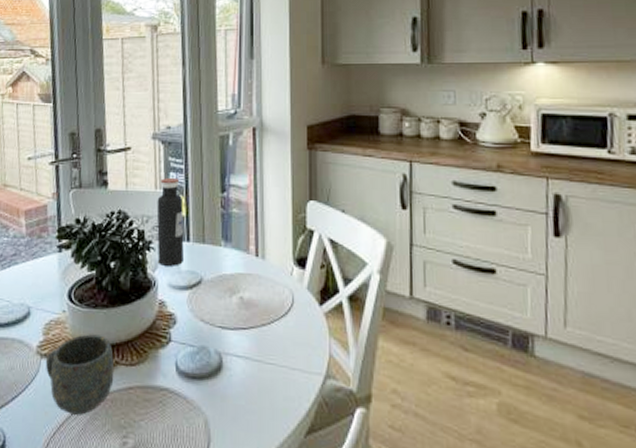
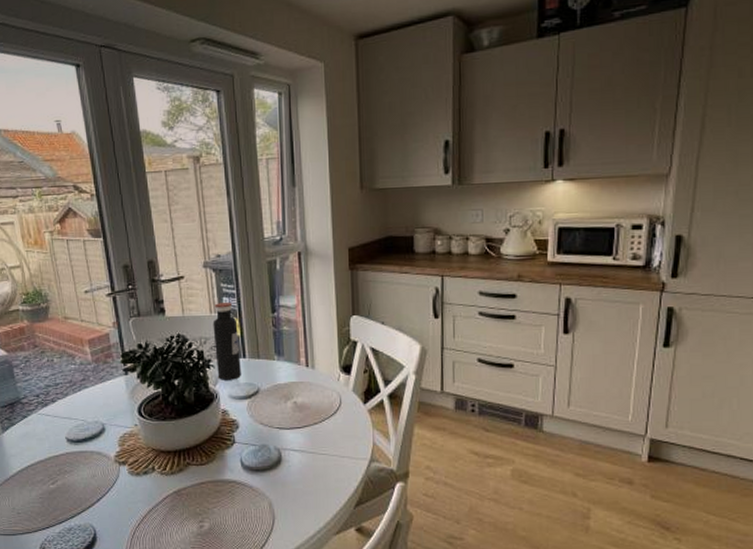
mug: present [45,334,115,415] -> none [124,442,187,508]

